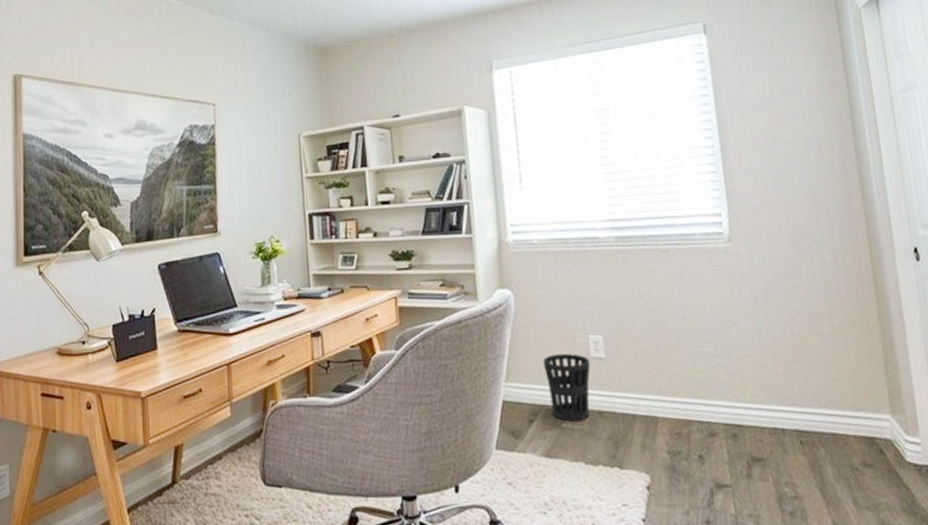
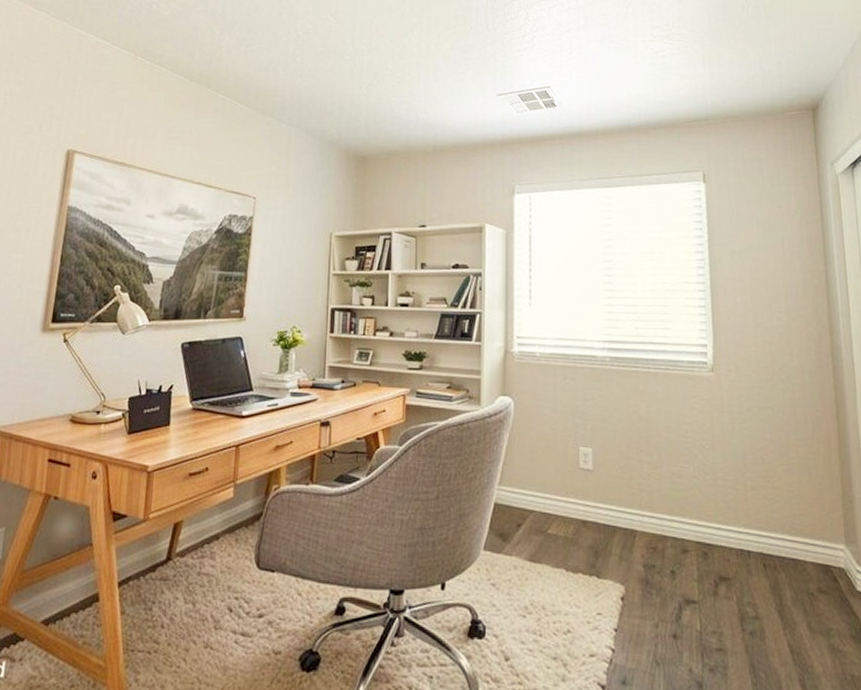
wastebasket: present [542,353,591,422] -> none [535,462,579,529]

